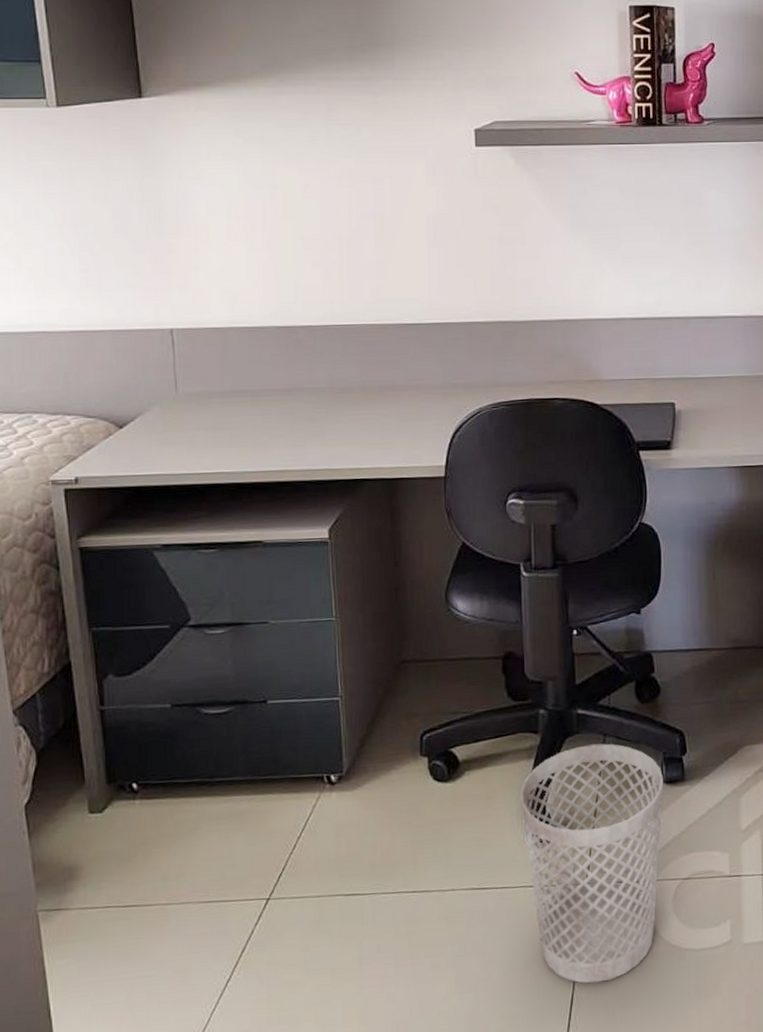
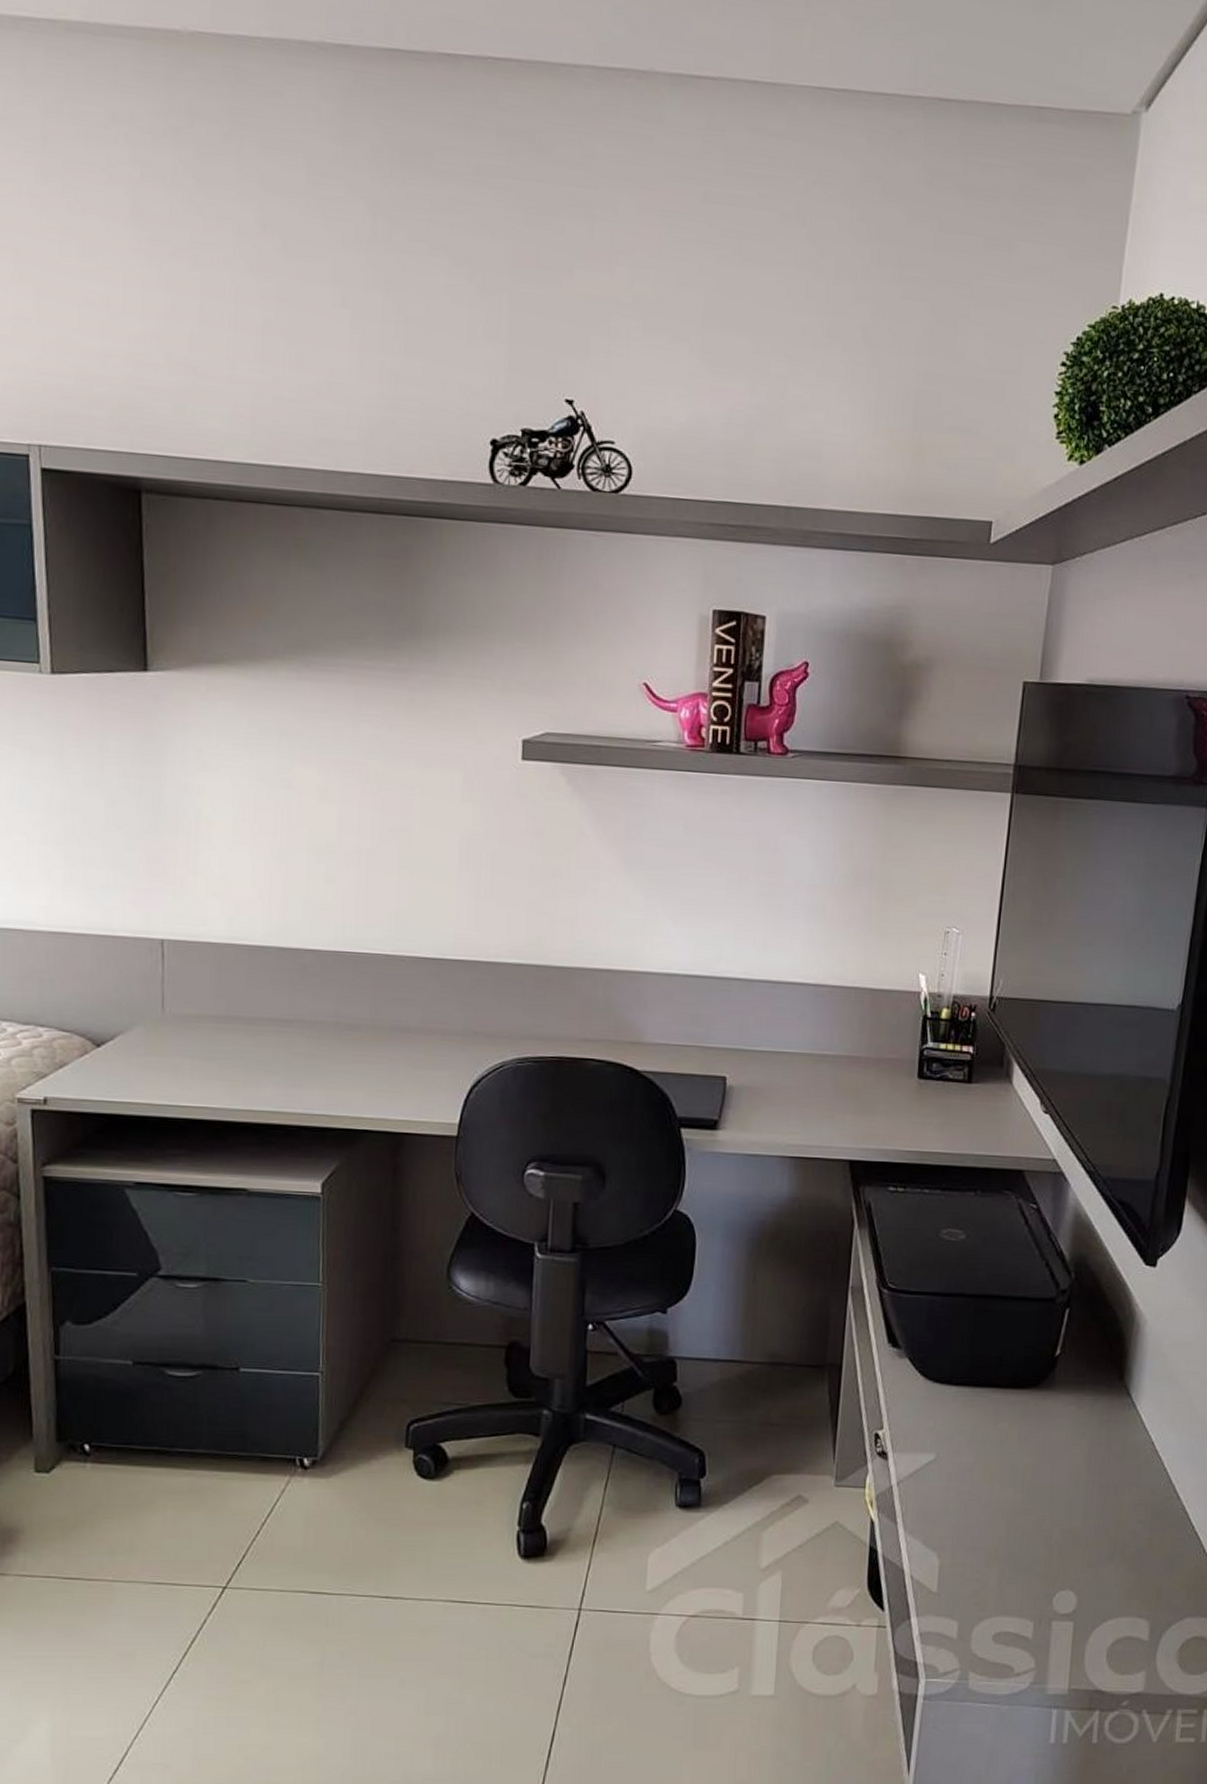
wastebasket: present [520,744,663,983] -> none [513,1455,676,1720]

